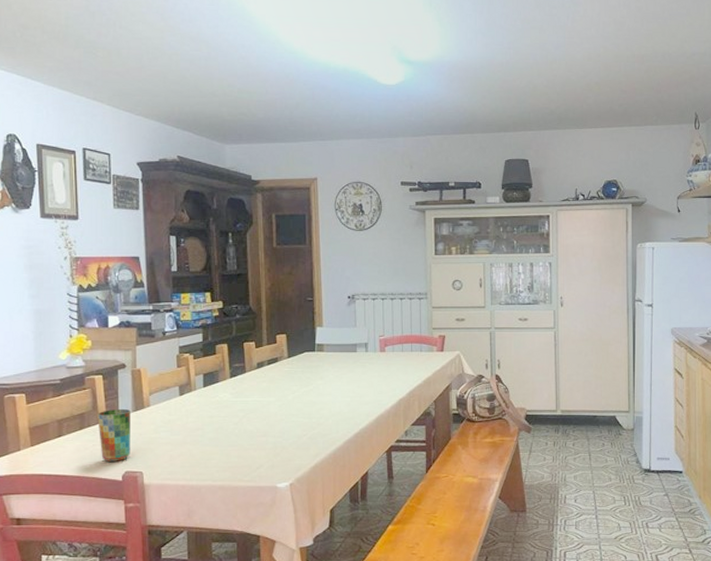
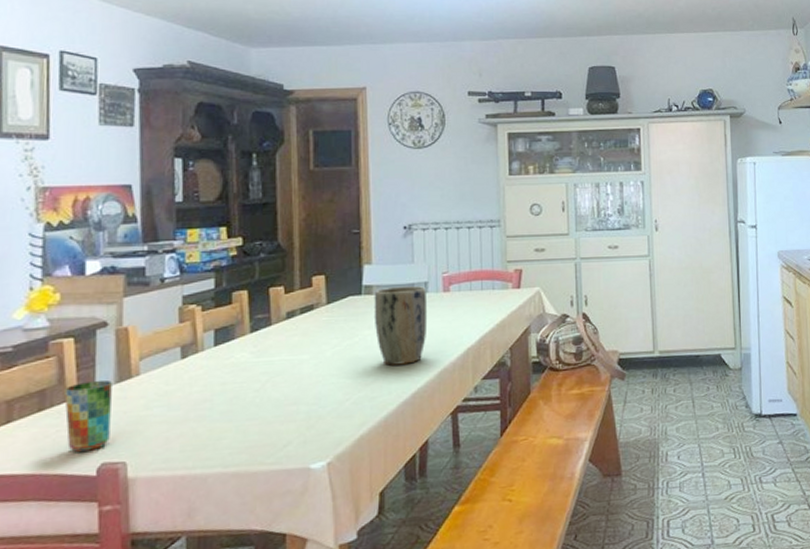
plant pot: none [324,345,367,410] -> present [374,286,428,366]

